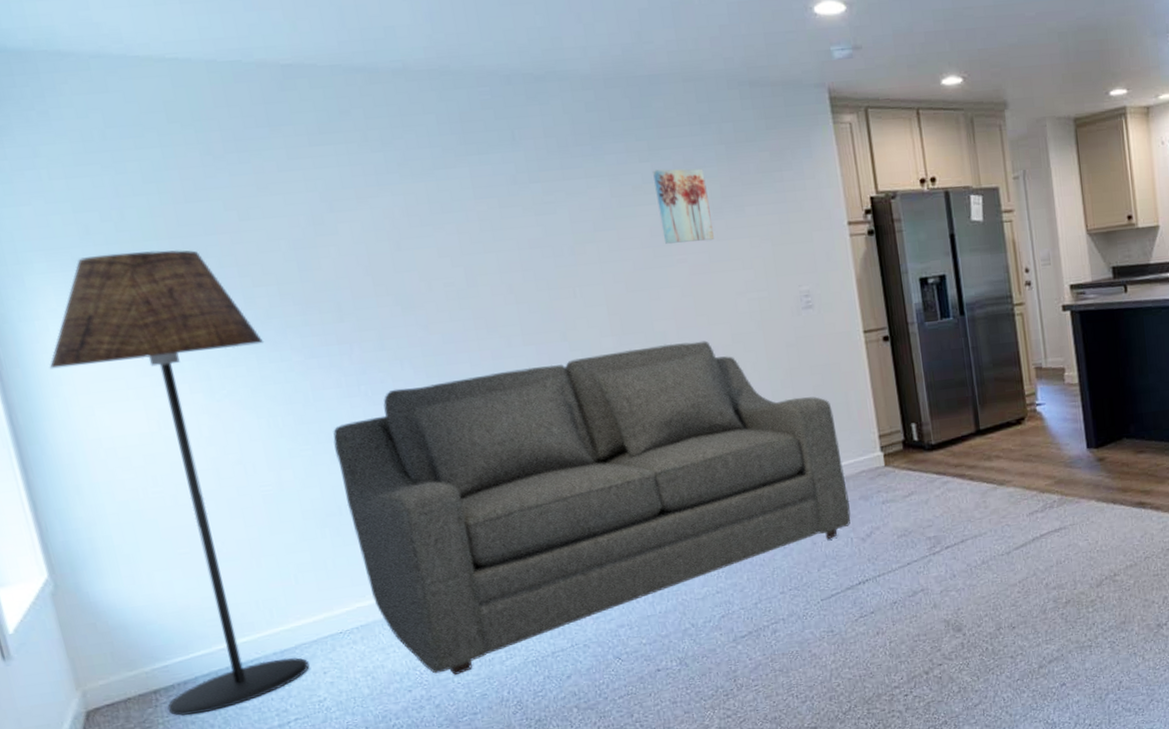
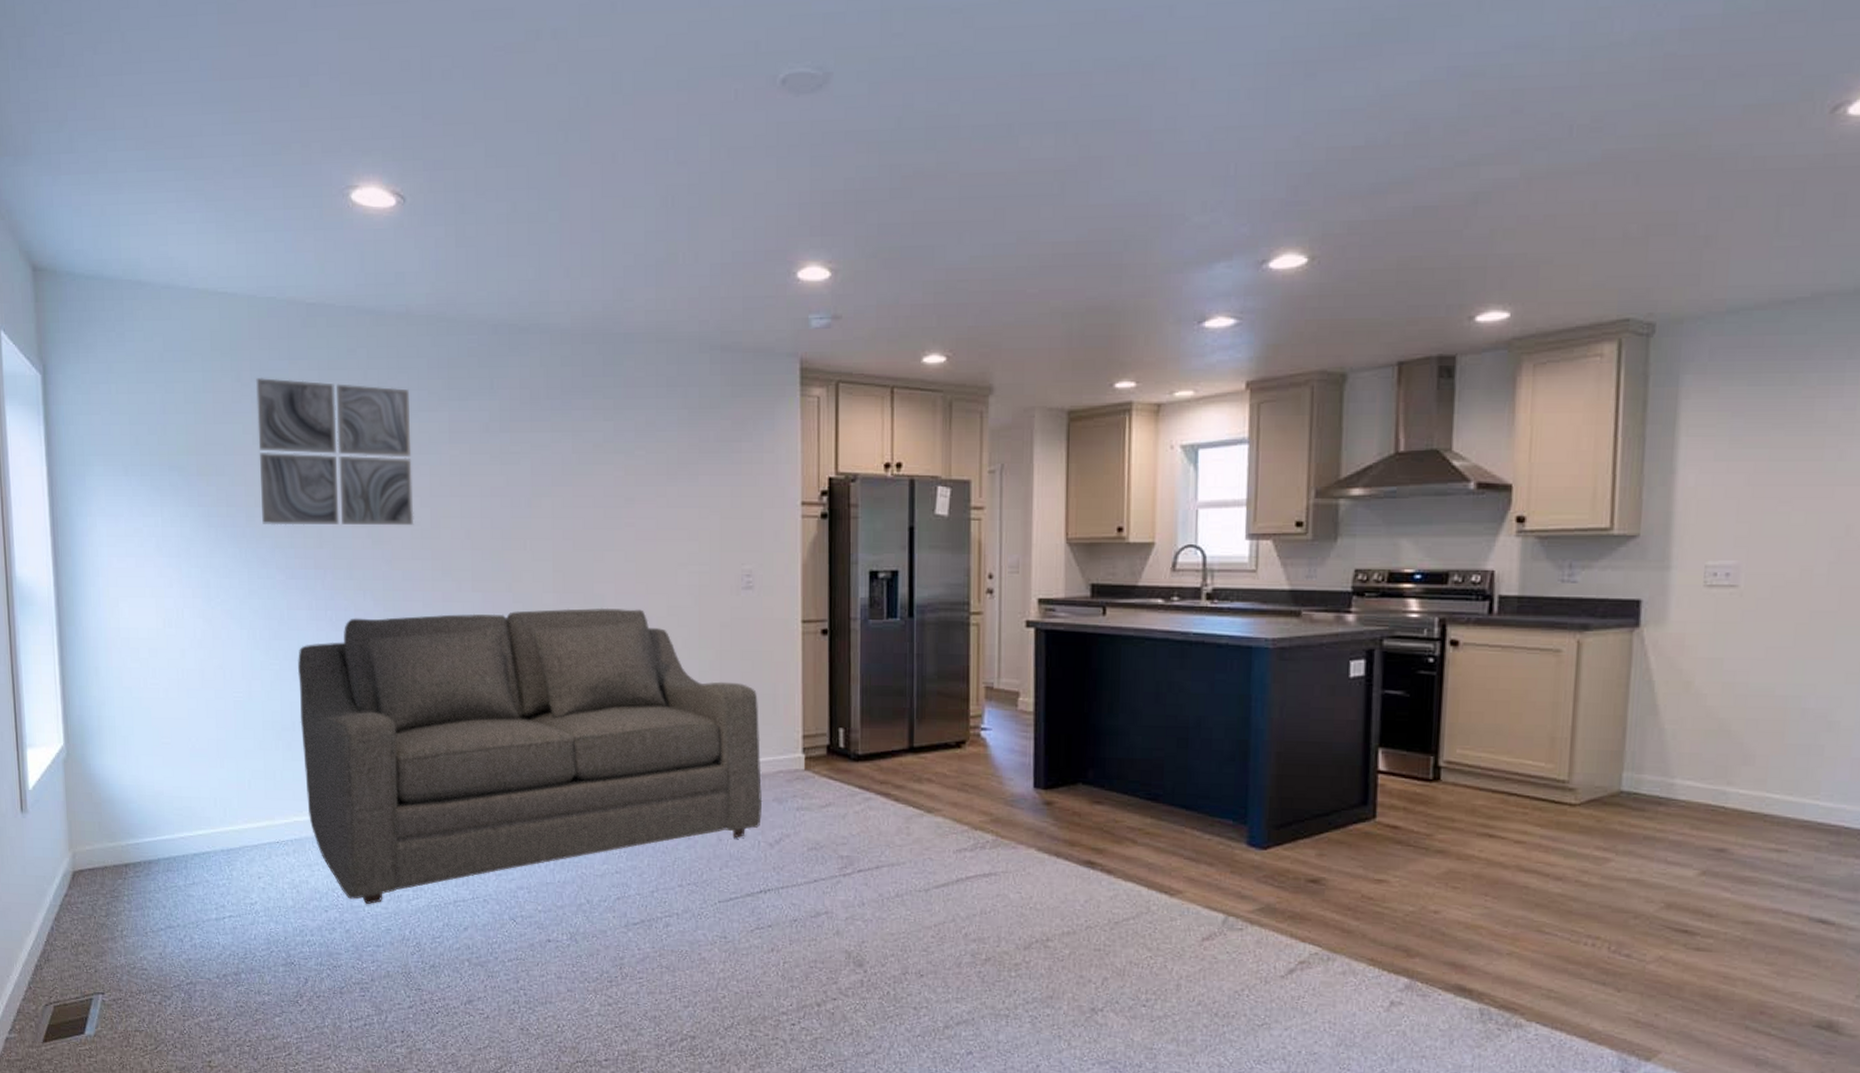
floor lamp: present [49,250,310,717] -> none [92,464,256,894]
wall art: none [231,147,448,305] -> present [256,378,414,526]
wall art: present [653,168,714,244] -> none [615,429,664,507]

